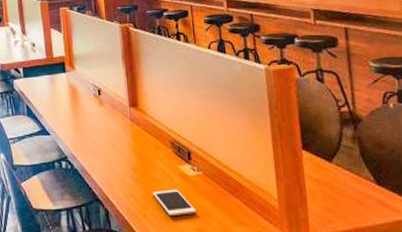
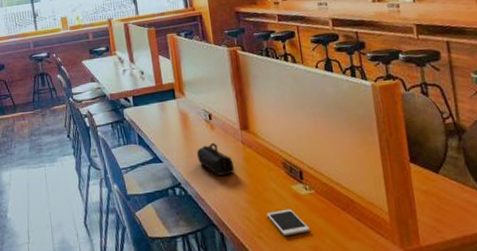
pencil case: none [84,117,123,151] -> present [196,142,235,176]

